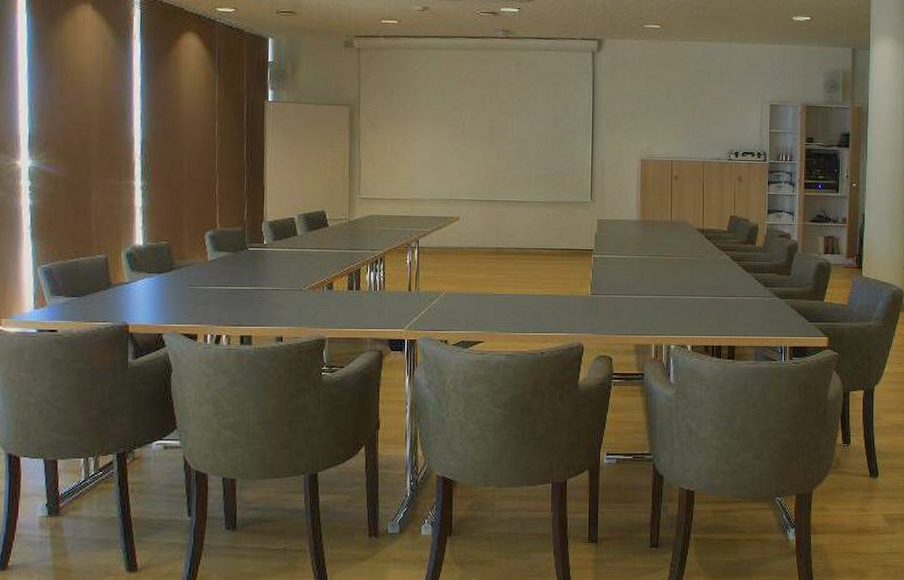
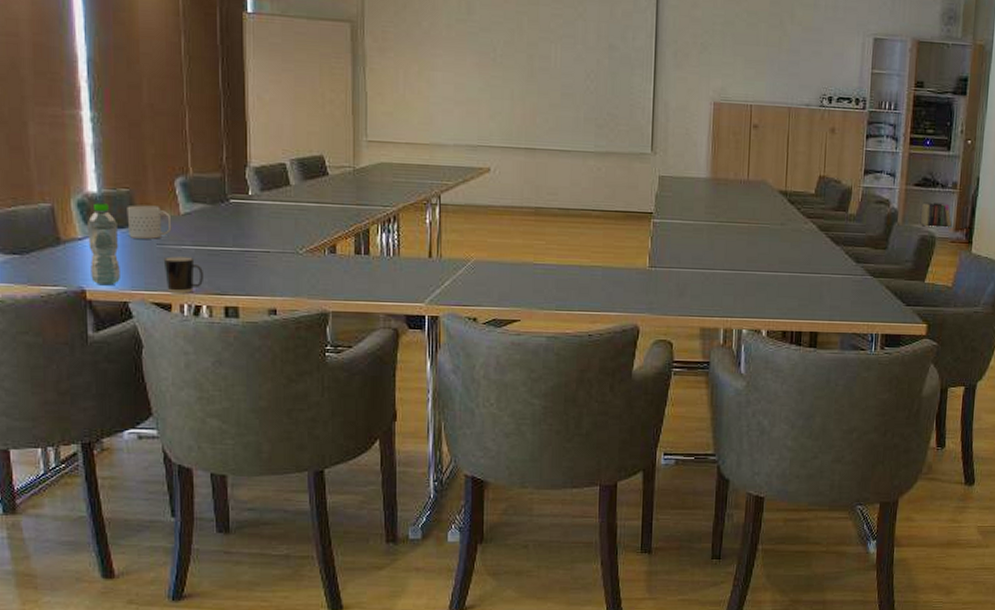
water bottle: none [133,254,158,321] -> present [88,203,120,286]
mug: none [165,254,201,282] -> present [127,205,172,239]
mug: none [192,295,224,325] -> present [163,256,203,293]

